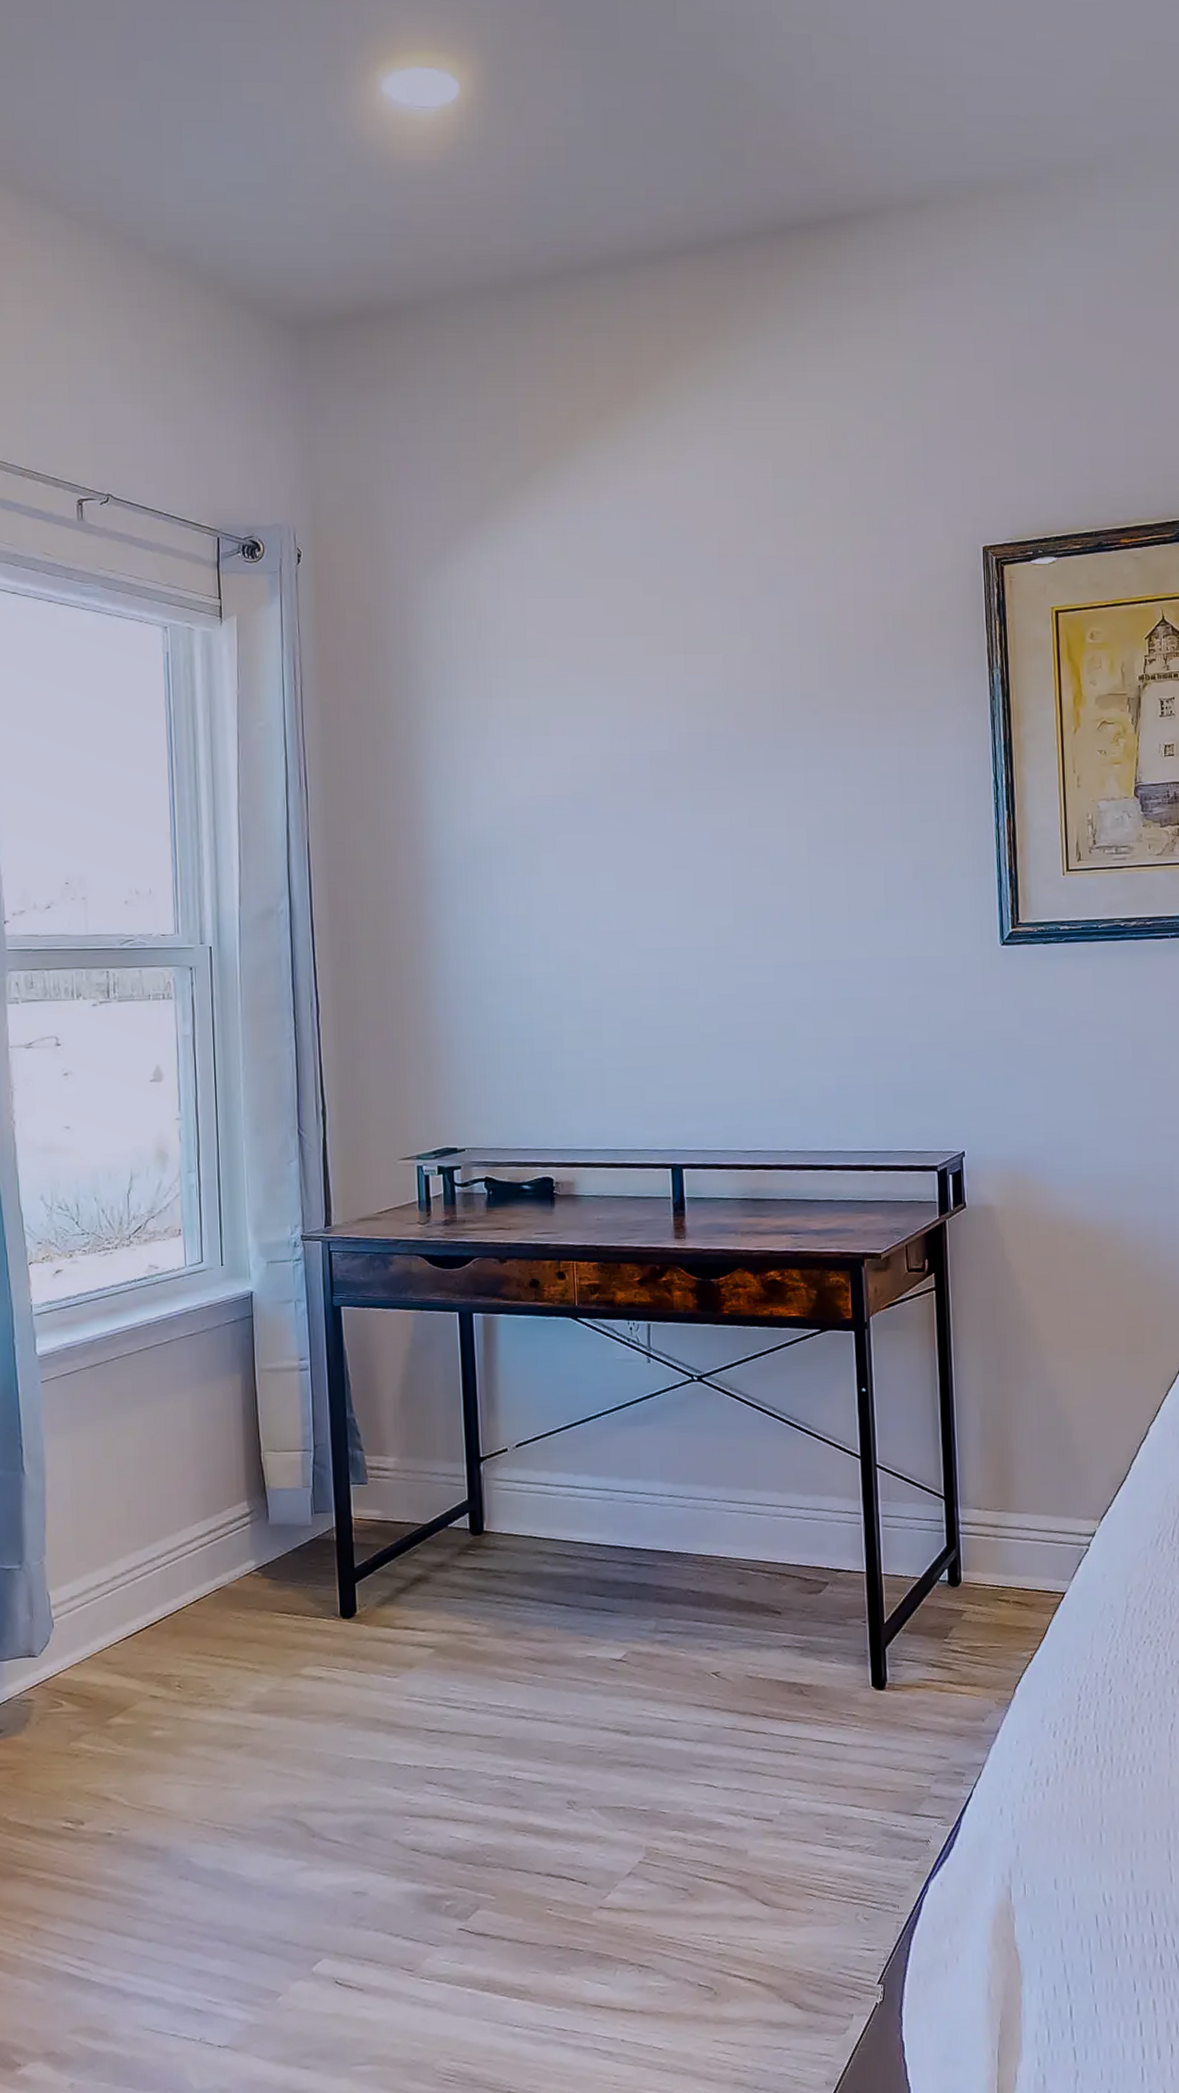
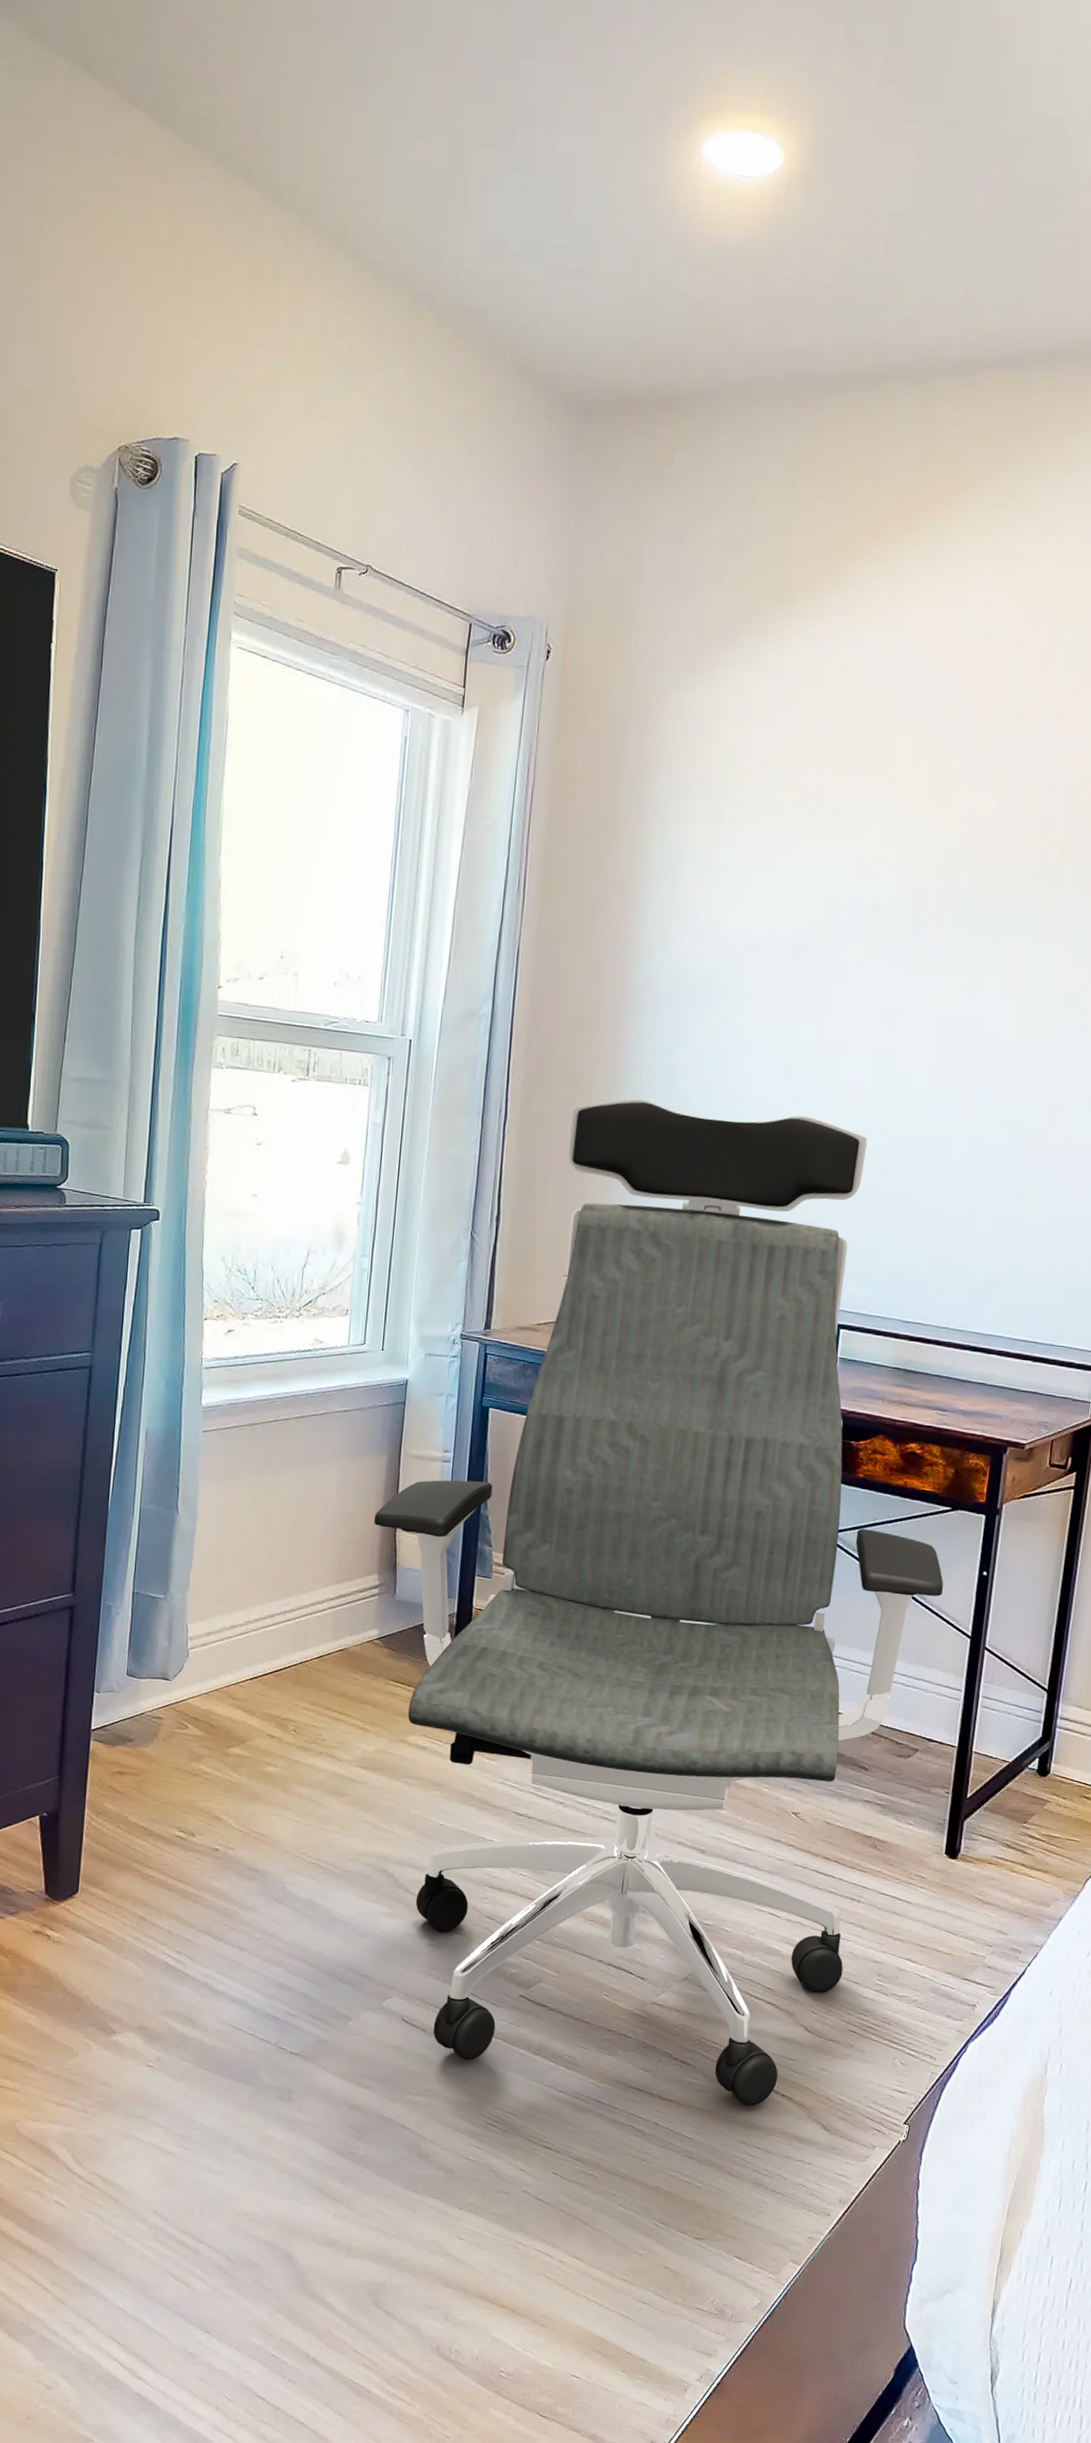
office chair: none [235,965,826,2014] -> present [373,1099,944,2107]

